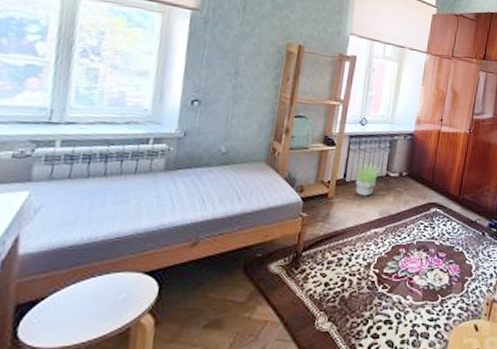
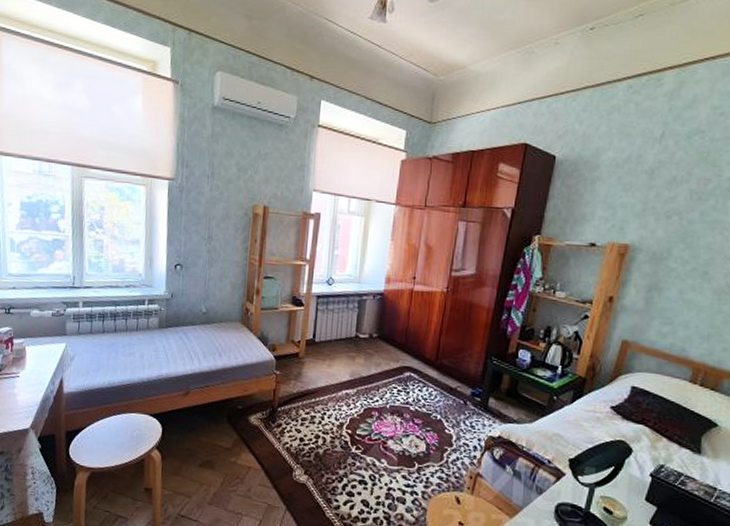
potted plant: present [353,163,381,196] -> none [322,324,350,357]

